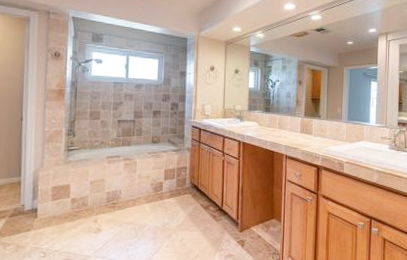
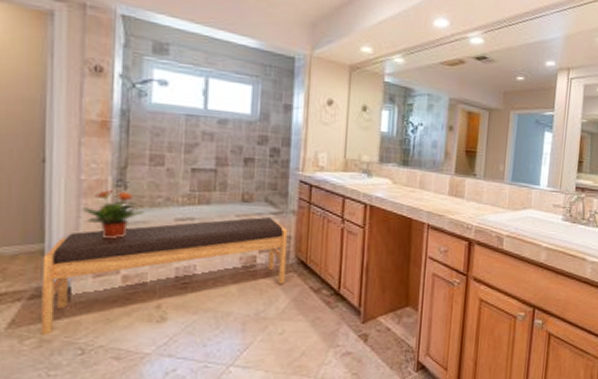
bench: none [17,154,185,242] -> present [41,217,288,335]
potted plant: none [46,138,87,173] -> present [83,190,145,239]

